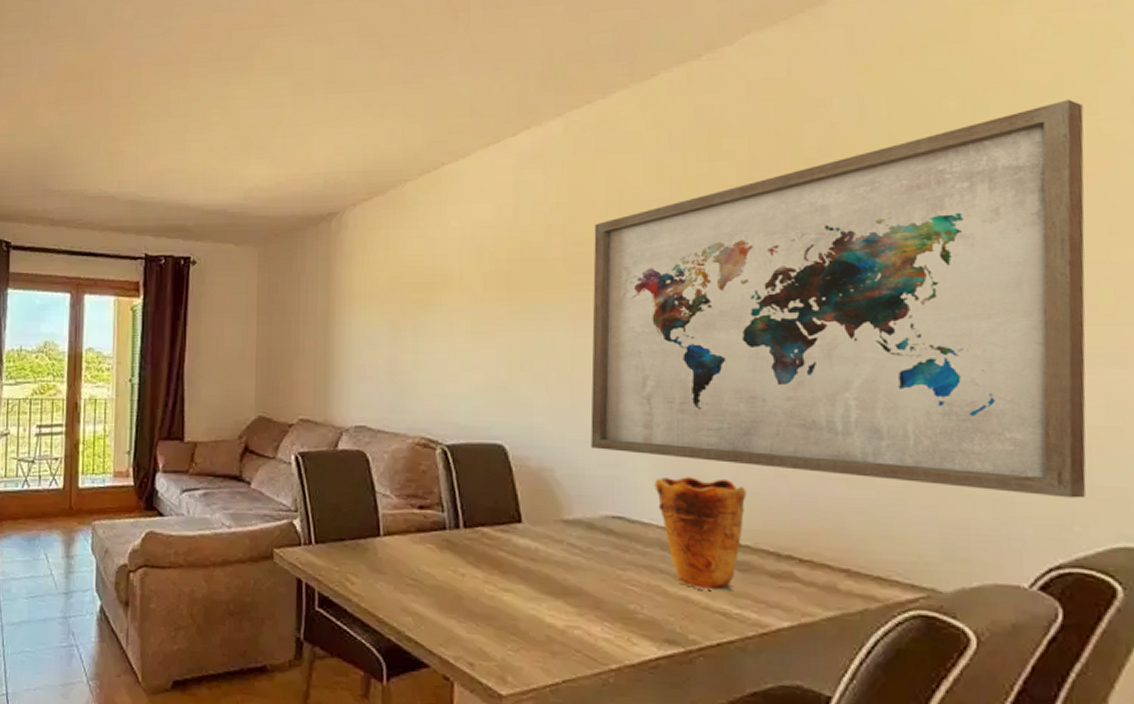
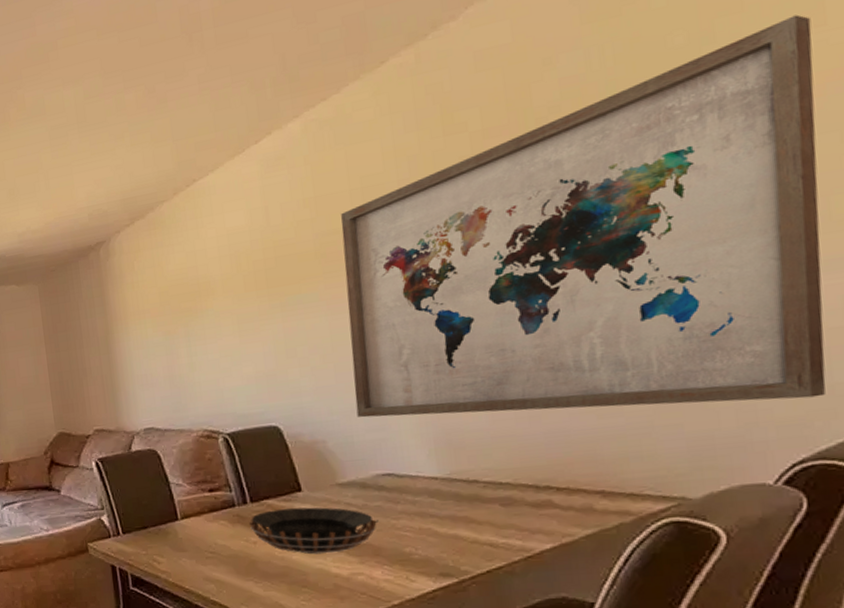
decorative bowl: none [459,540,603,599] -> present [248,507,378,555]
vase: present [654,477,747,591] -> none [418,426,504,527]

